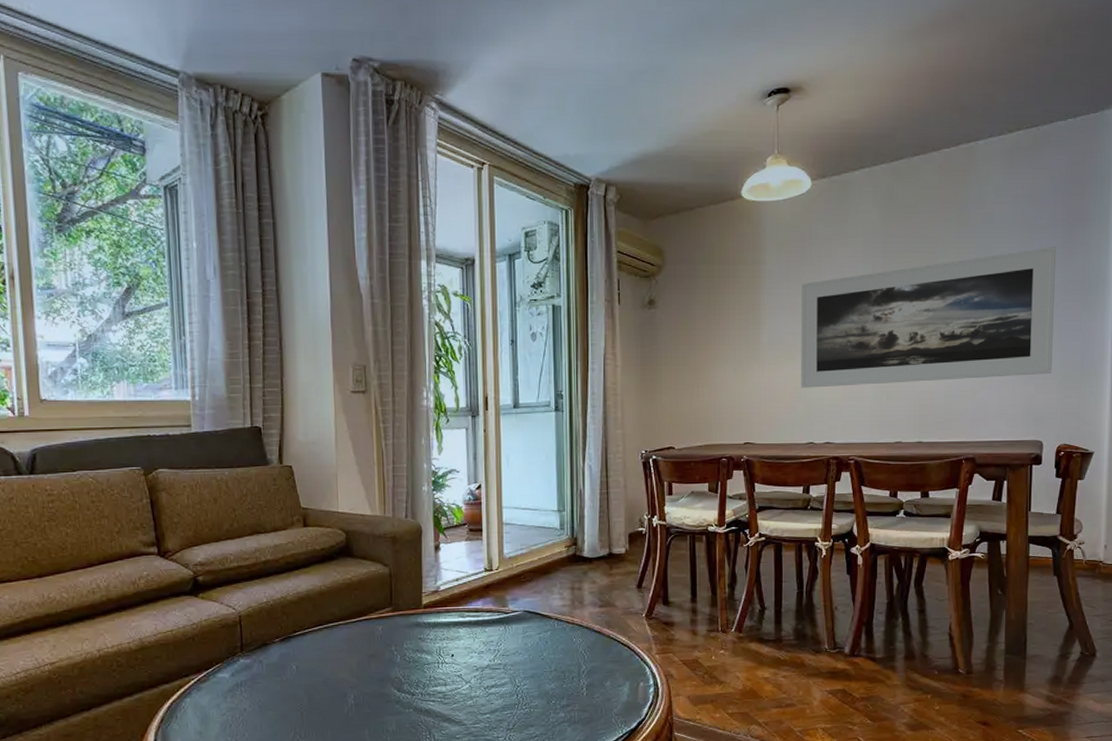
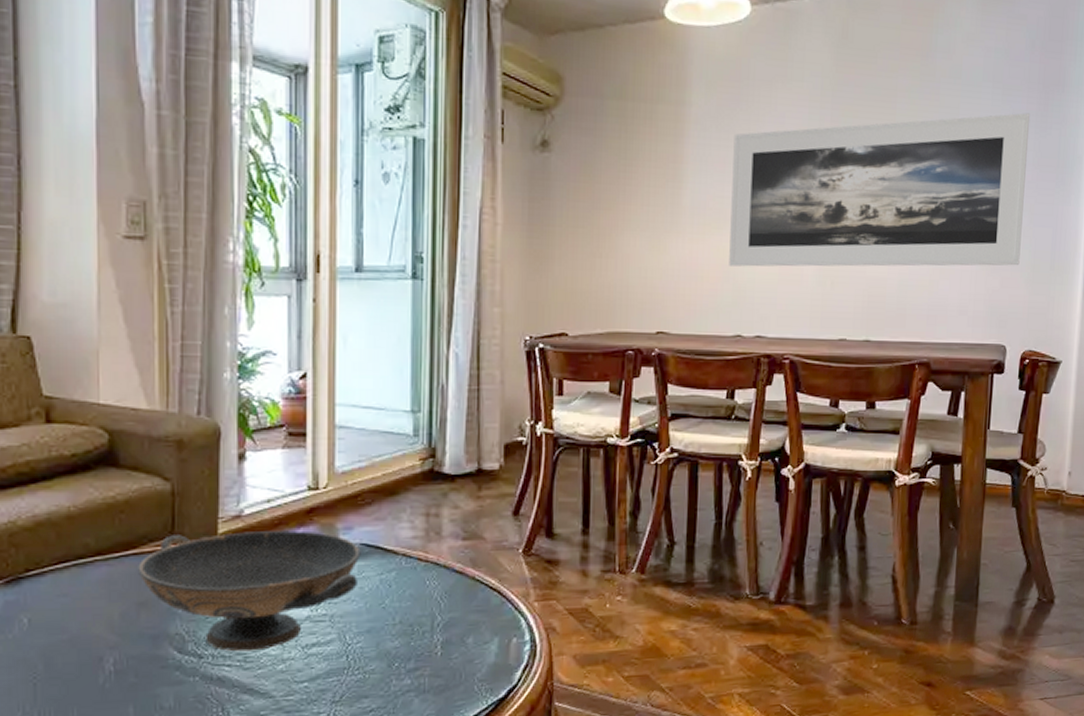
decorative bowl: none [368,601,525,691] -> present [138,530,361,652]

